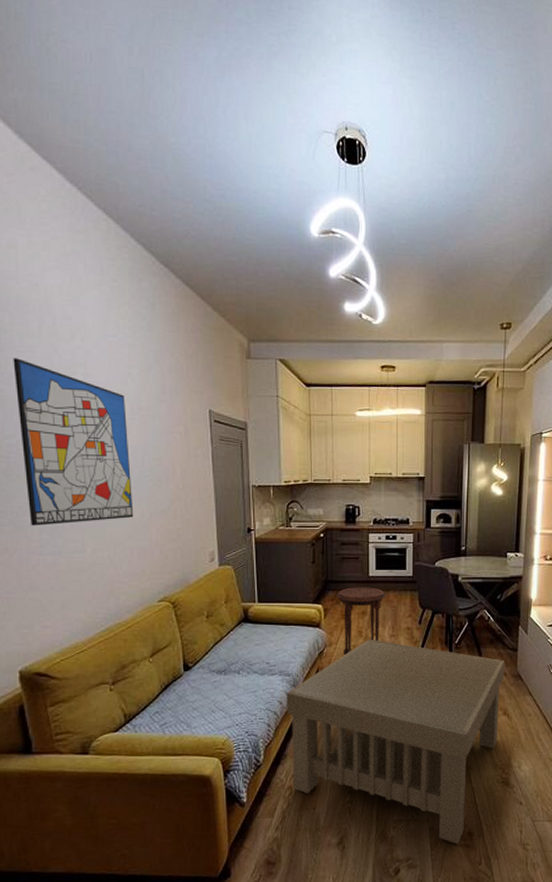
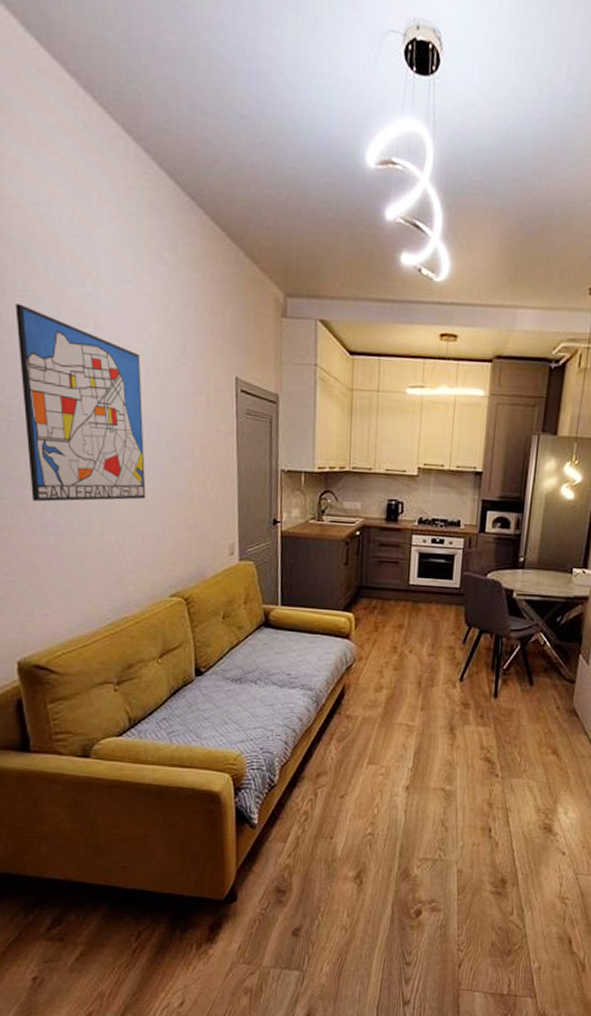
coffee table: present [286,638,505,844] -> none [306,656,559,891]
side table: present [336,587,386,655] -> none [370,595,427,672]

